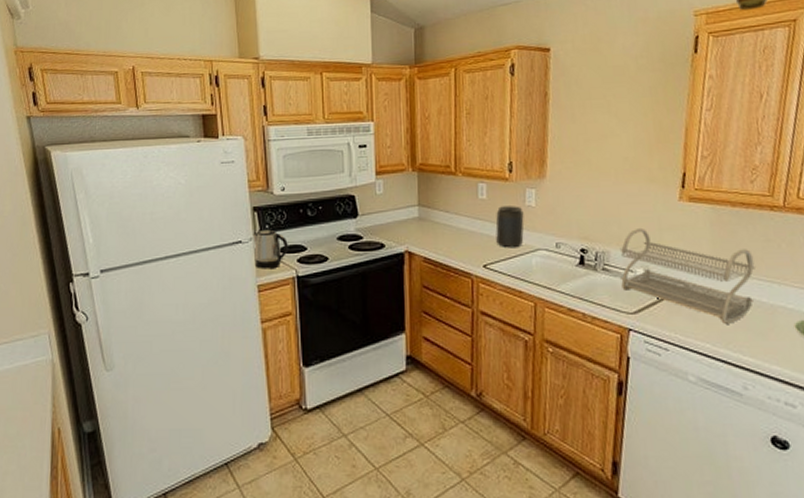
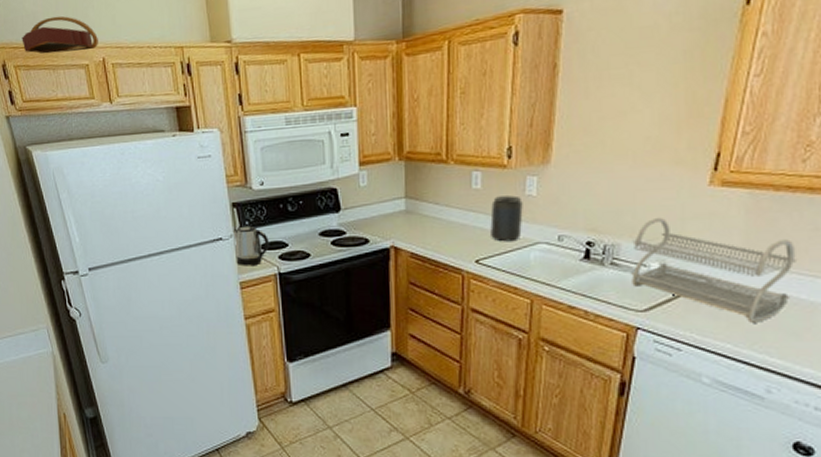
decorative basket: none [51,26,129,60] -> present [21,15,98,54]

